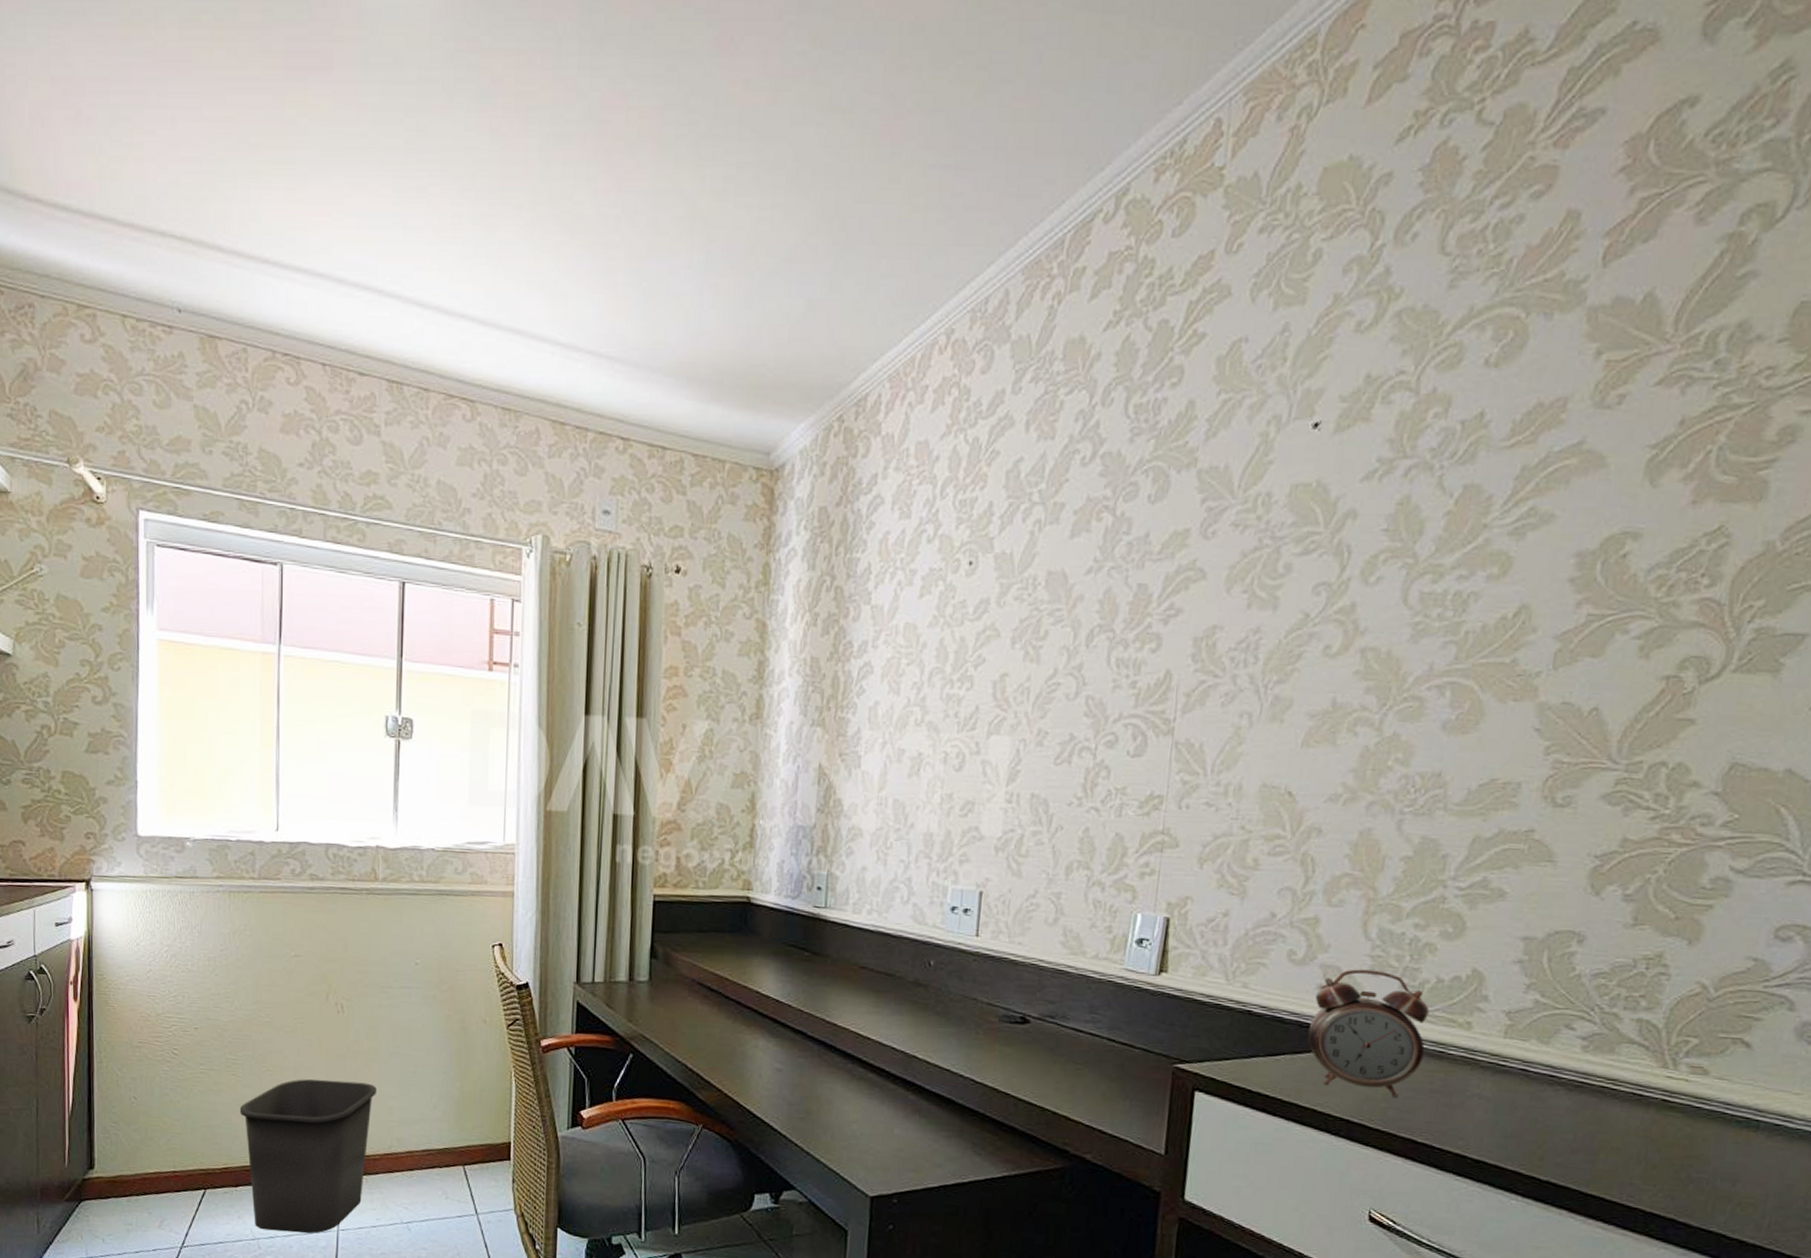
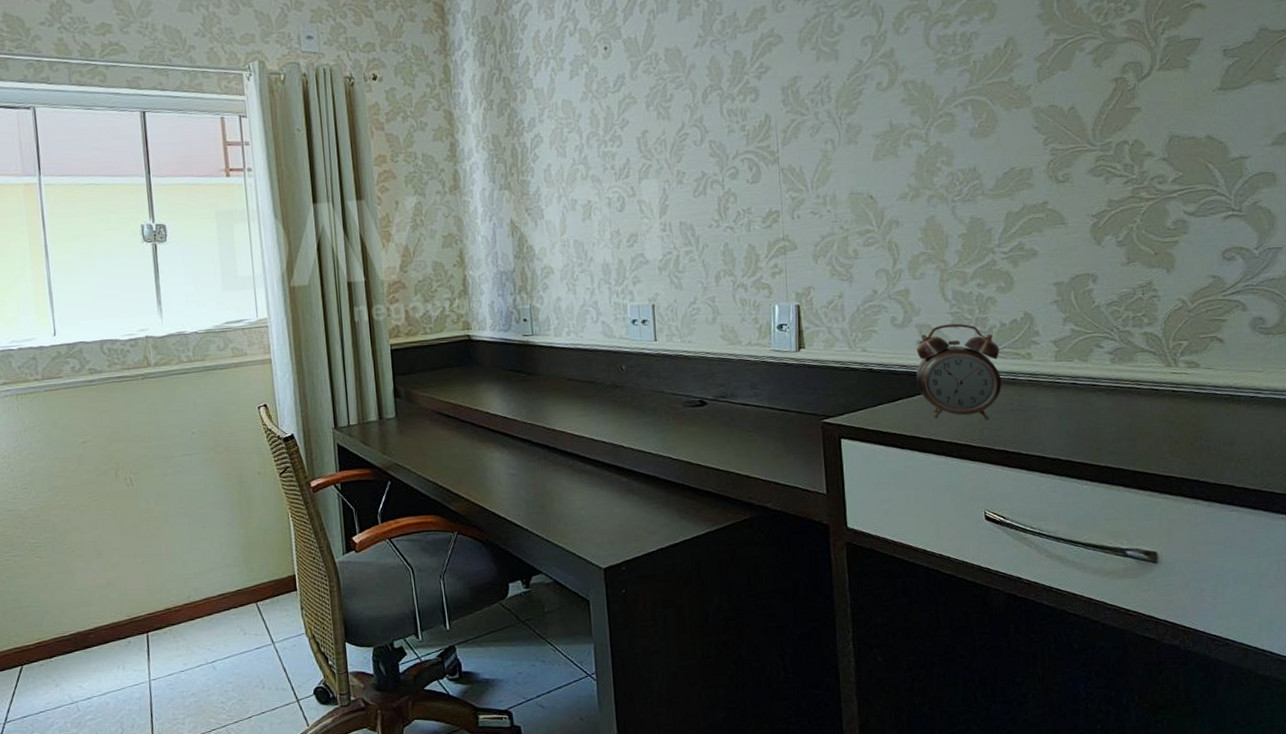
waste bin: present [239,1079,376,1233] -> none [46,544,171,693]

